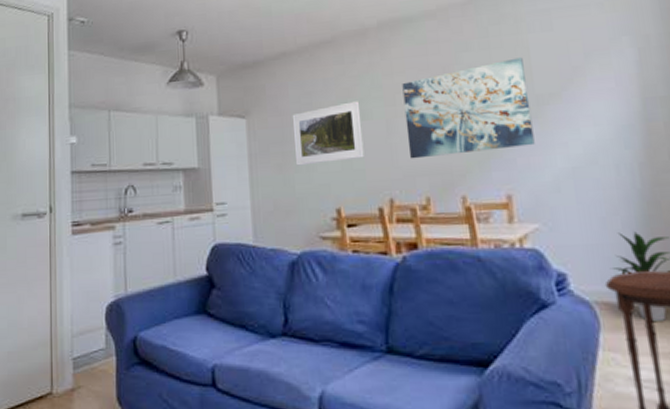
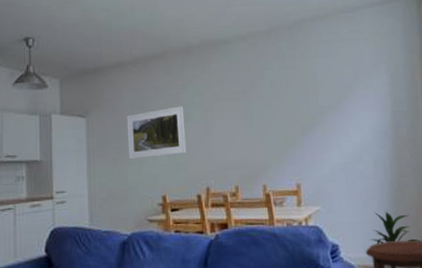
wall art: present [402,57,535,159] -> none [218,76,318,155]

